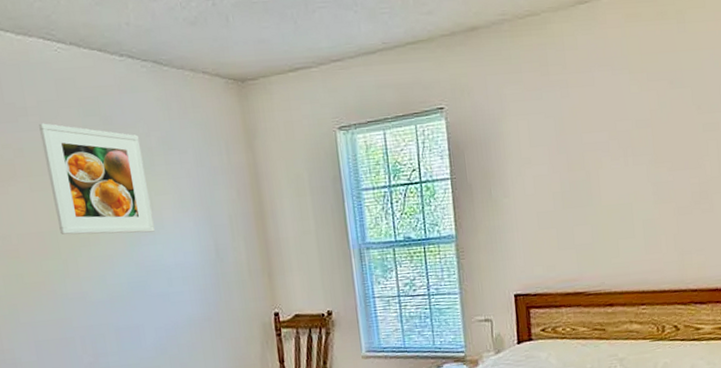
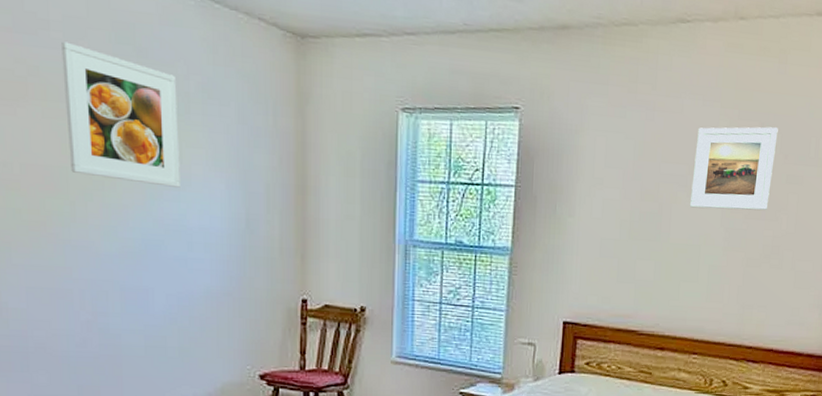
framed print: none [611,82,690,170] -> present [689,127,778,211]

